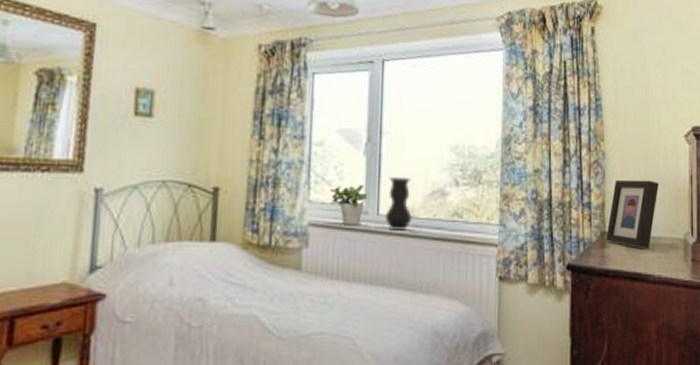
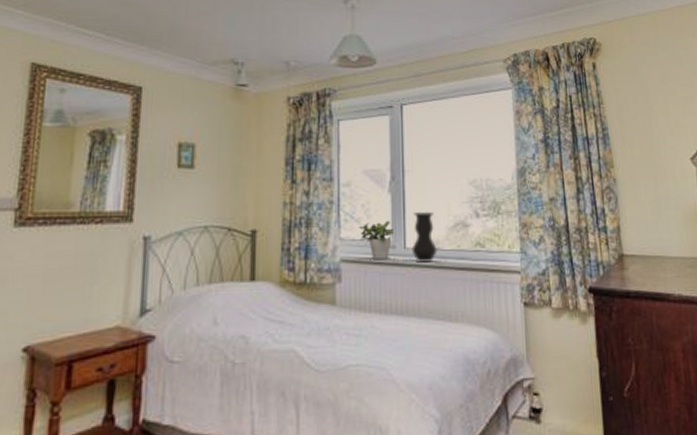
picture frame: present [606,179,659,249] -> none [624,203,671,269]

